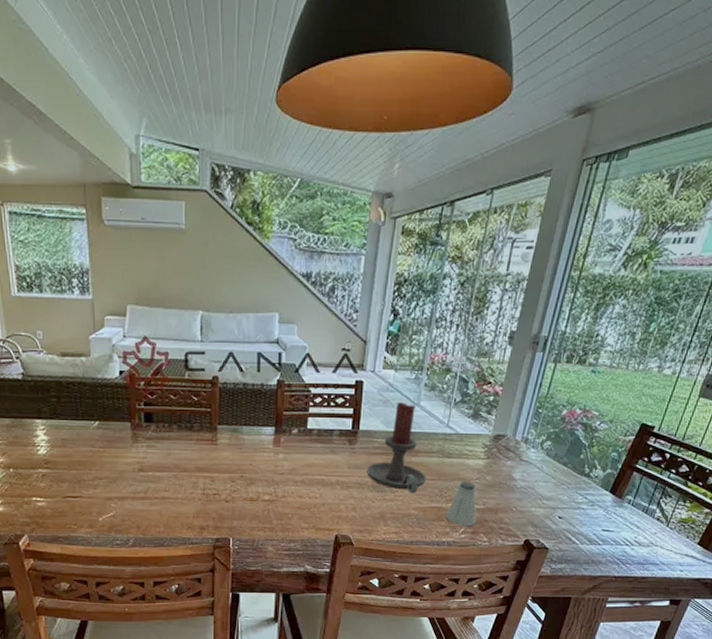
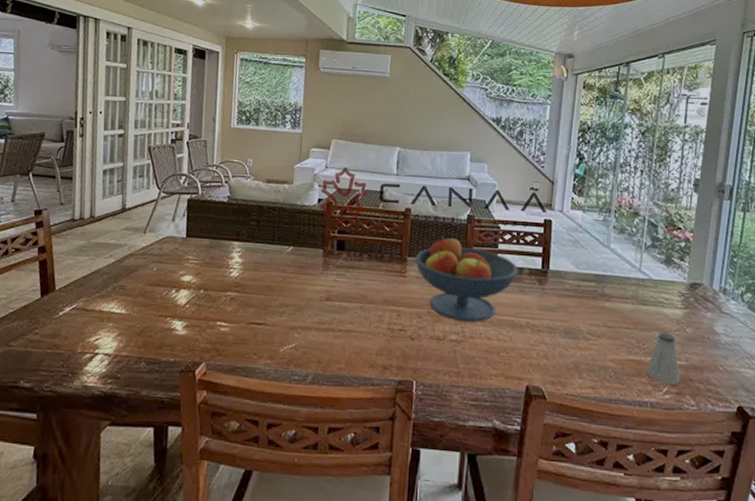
fruit bowl: none [225,402,329,483] -> present [414,235,518,322]
candle holder: present [367,402,427,494] -> none [558,243,622,343]

